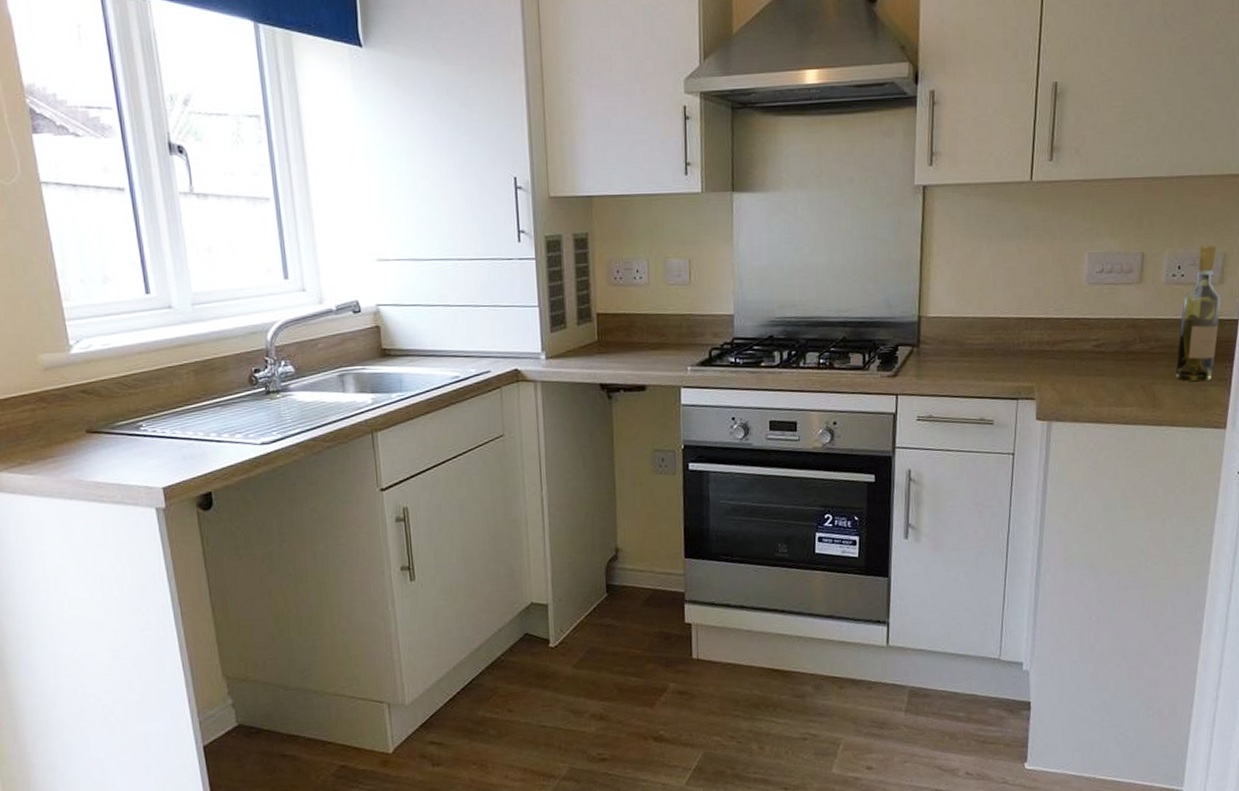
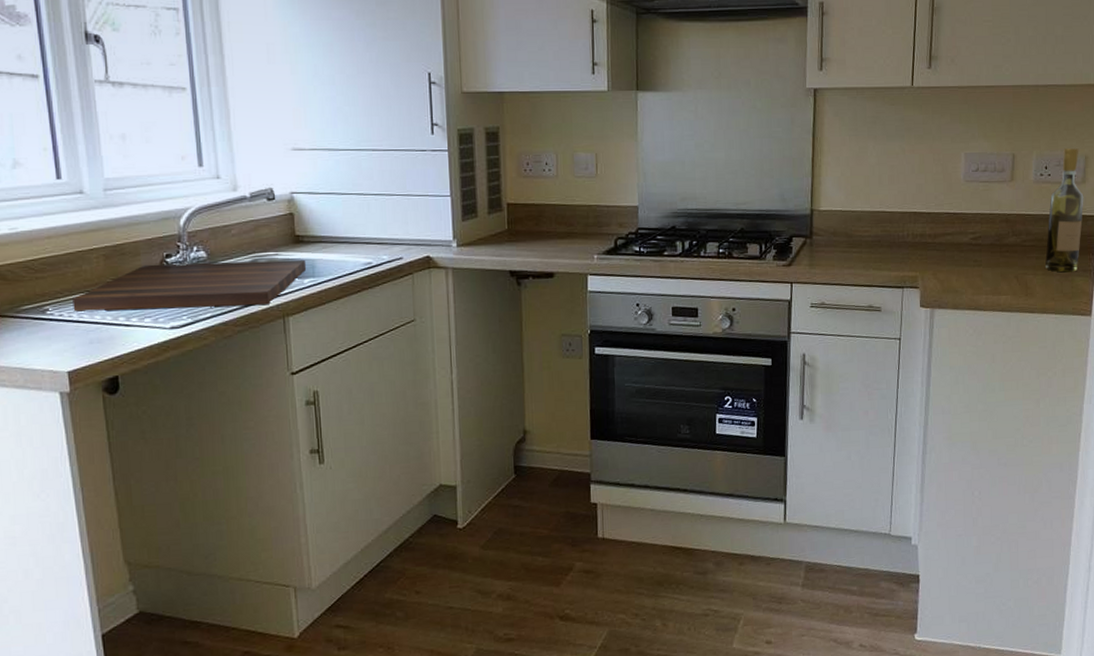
cutting board: none [165,373,394,428] -> present [72,259,307,312]

